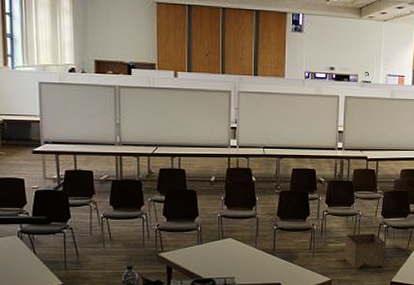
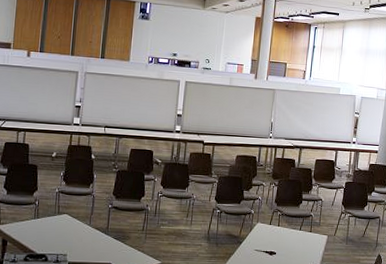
storage bin: present [343,233,386,270] -> none [175,217,218,255]

